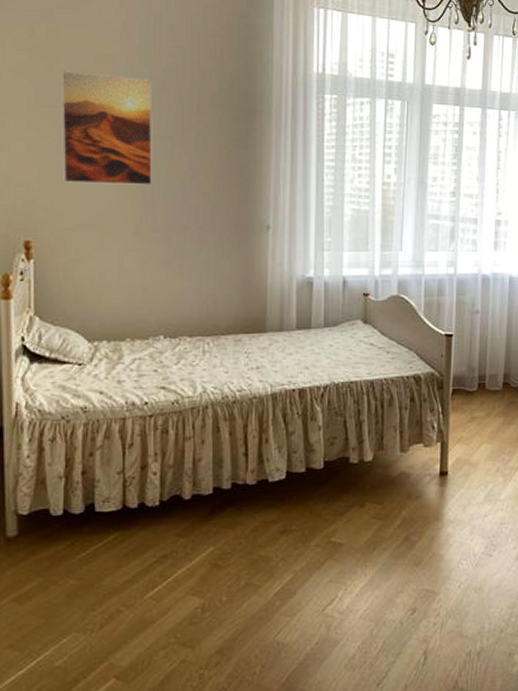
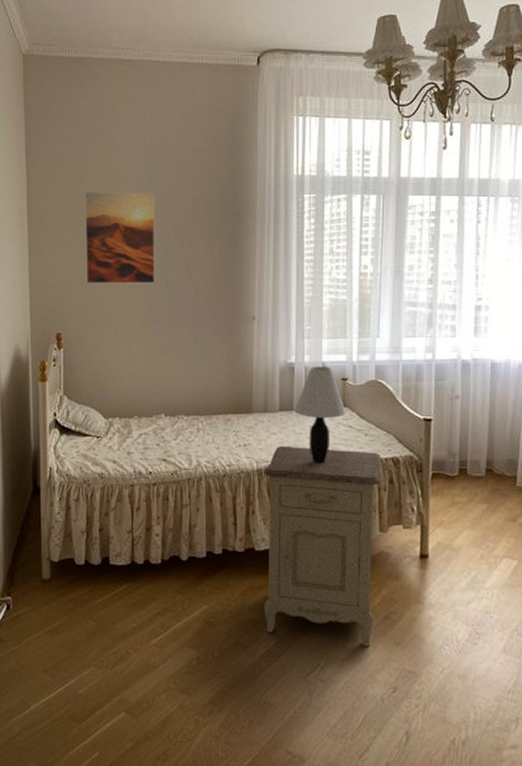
nightstand: none [278,367,402,571] -> present [264,446,381,647]
table lamp: none [313,281,367,385] -> present [294,367,346,464]

